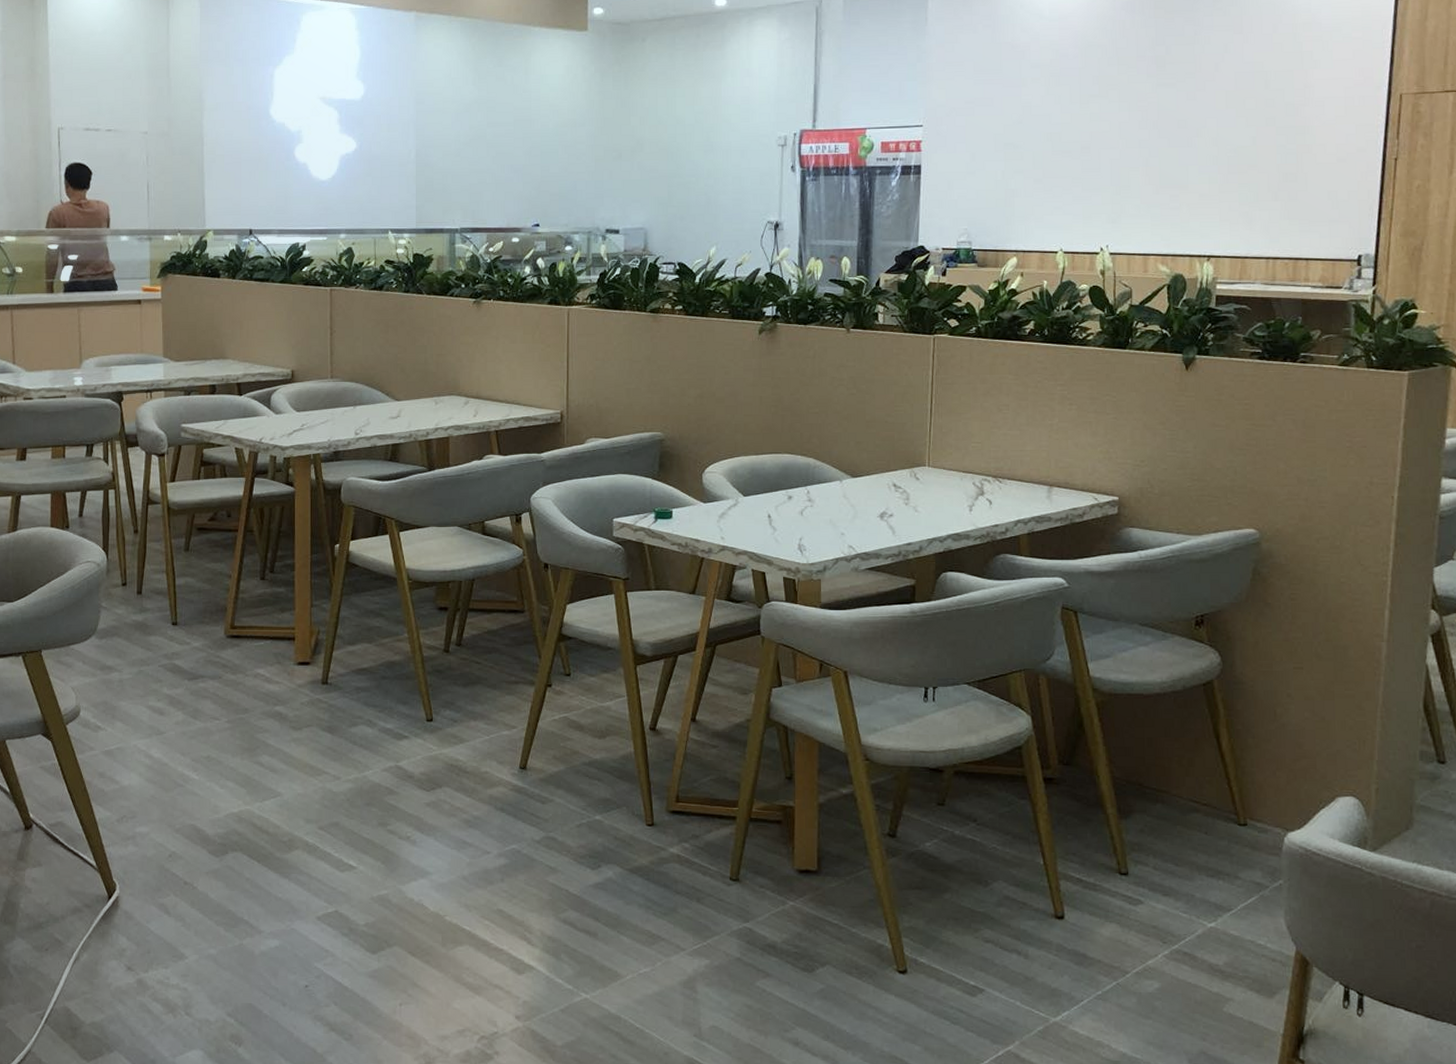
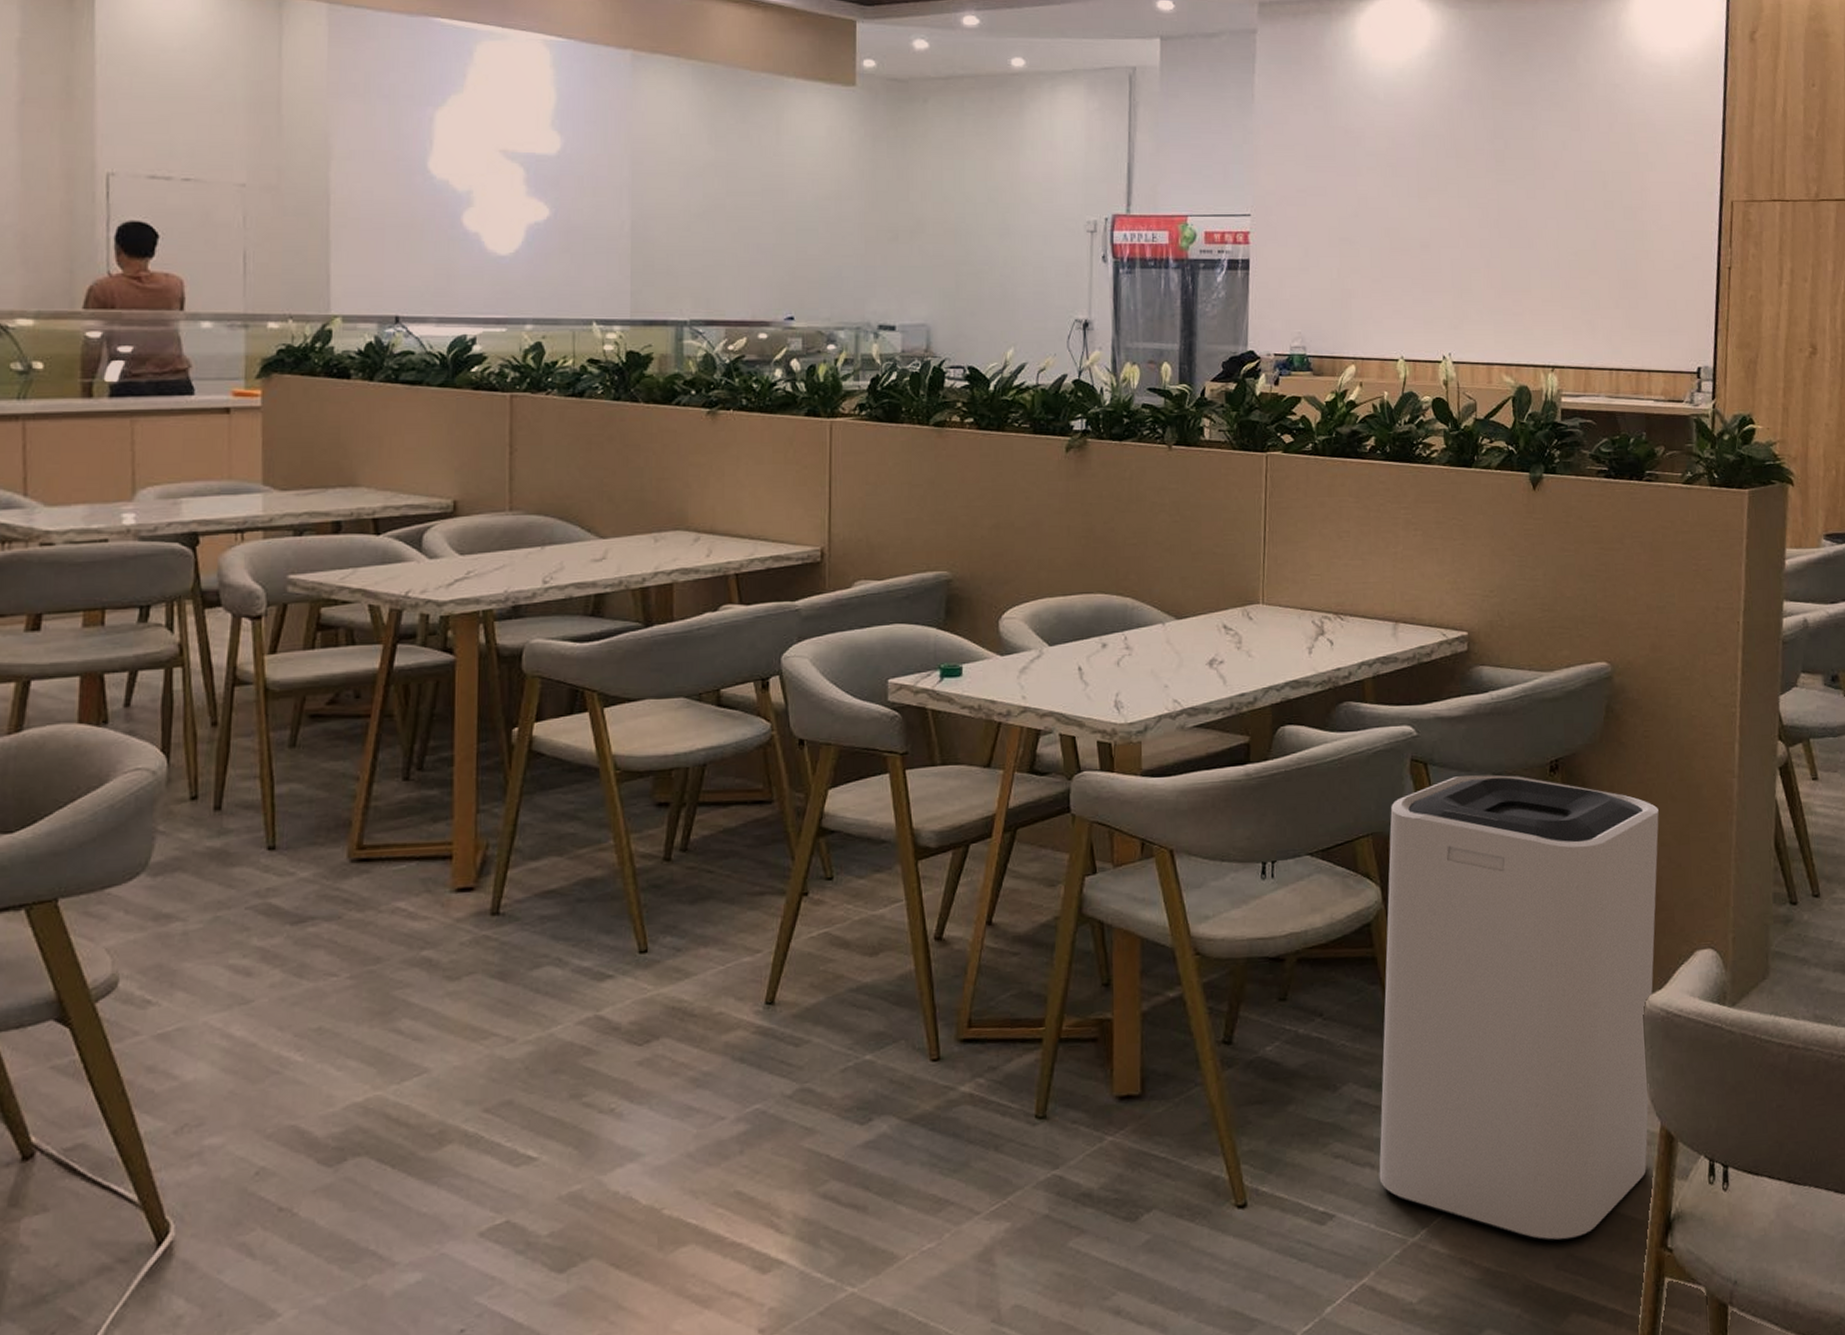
trash can: none [1025,625,1304,1039] -> present [1379,775,1659,1242]

